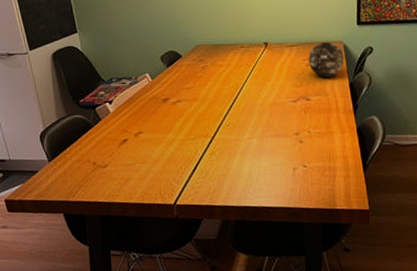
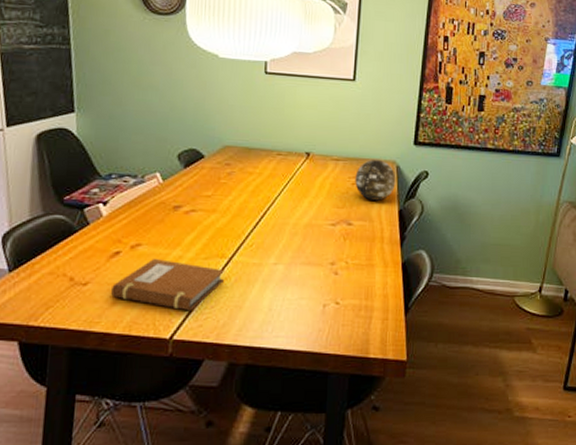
notebook: none [125,142,210,182] -> present [111,258,224,311]

